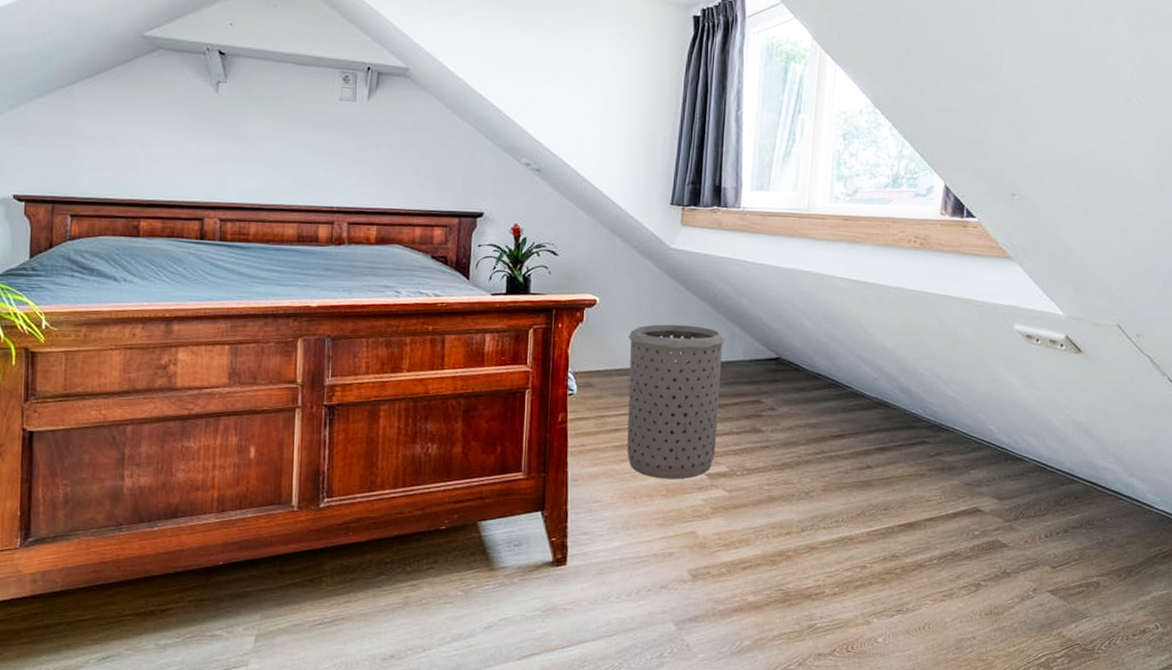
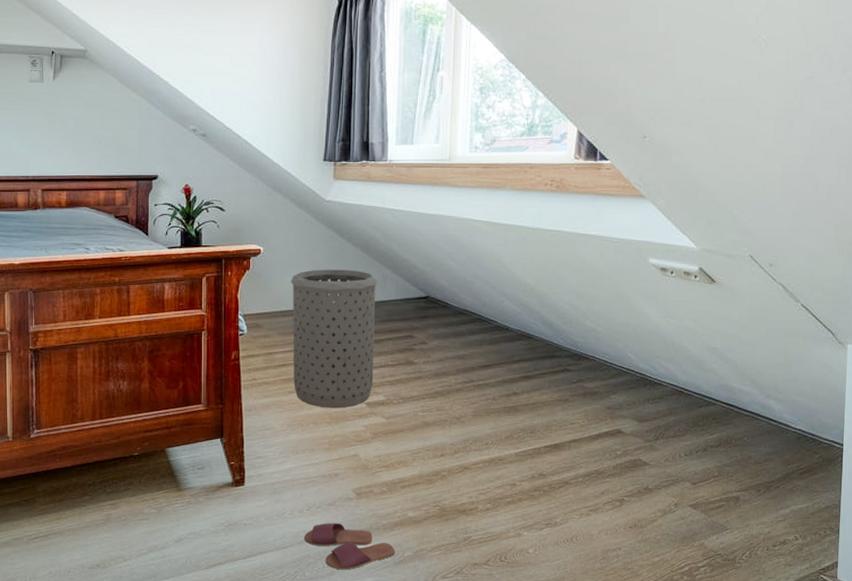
slippers: none [632,608,732,661] -> present [304,523,395,570]

